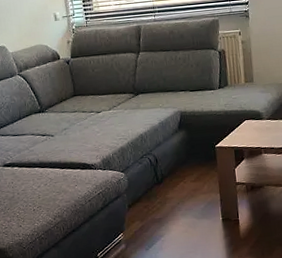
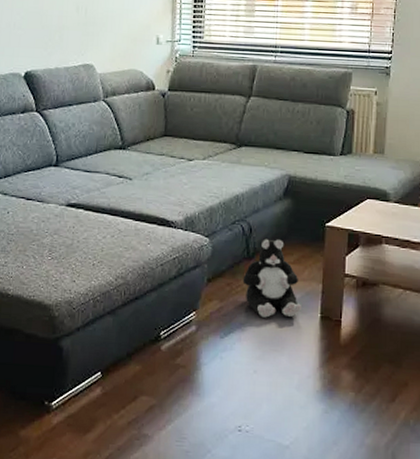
plush toy: none [156,163,207,228] -> present [242,238,302,318]

